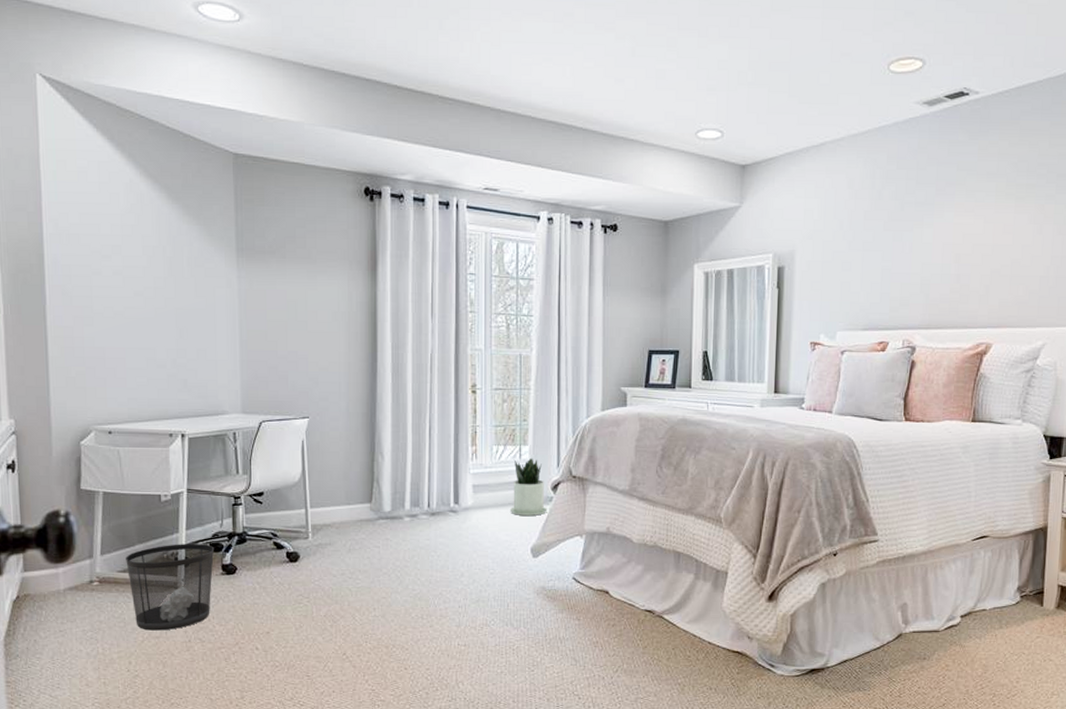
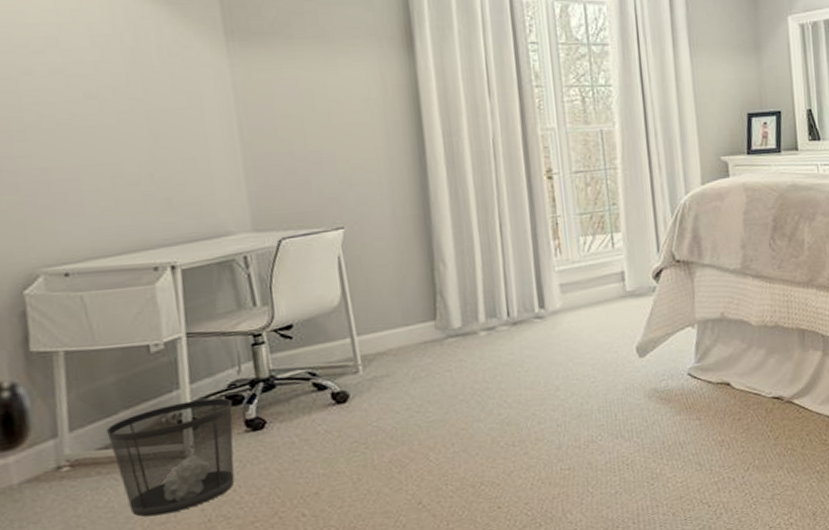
planter: present [509,457,547,517] -> none [605,245,651,313]

